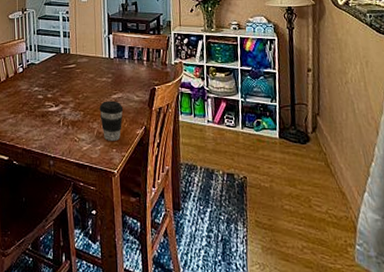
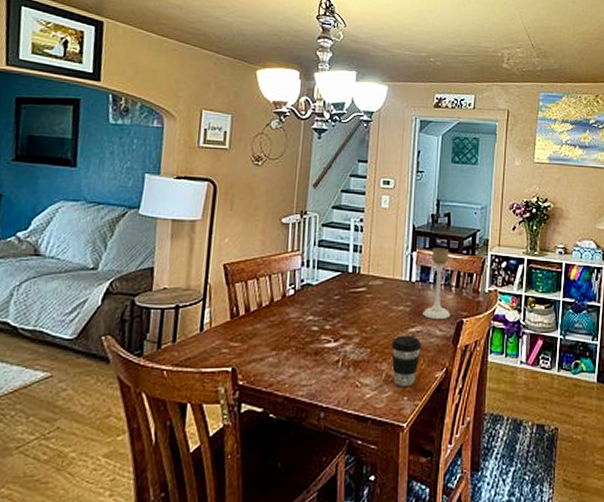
candle holder: none [122,30,144,87] -> present [423,248,450,319]

